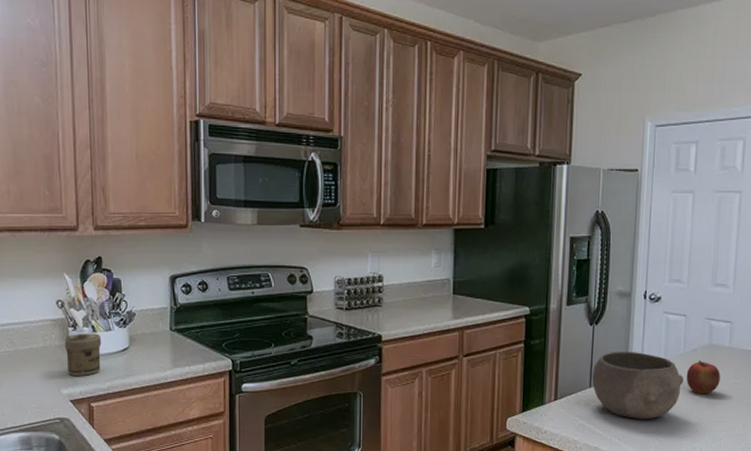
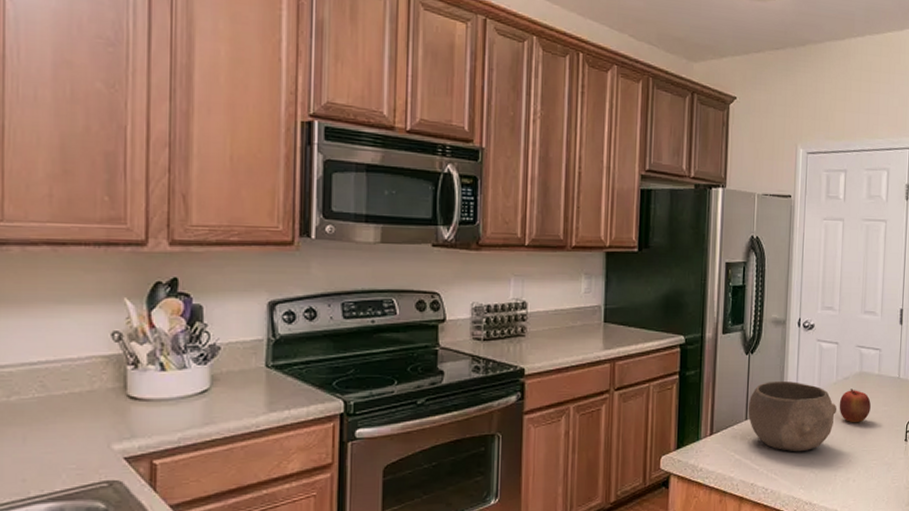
jar: present [64,333,102,376] -> none [120,372,173,426]

